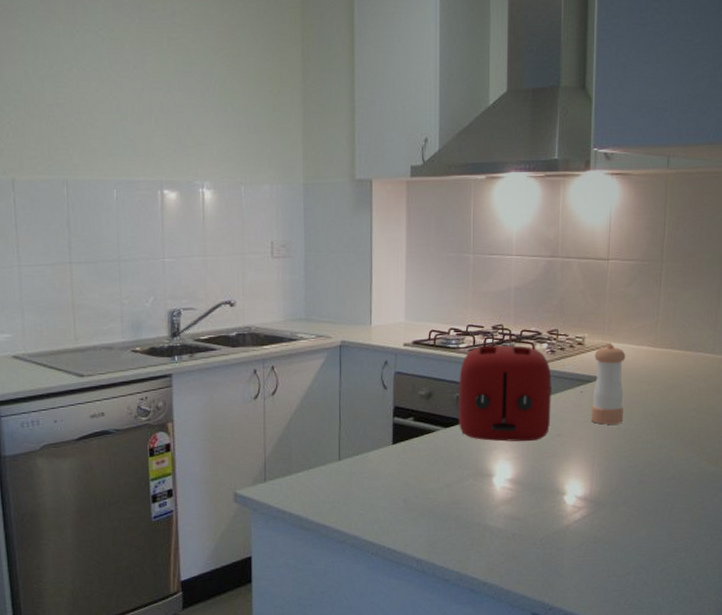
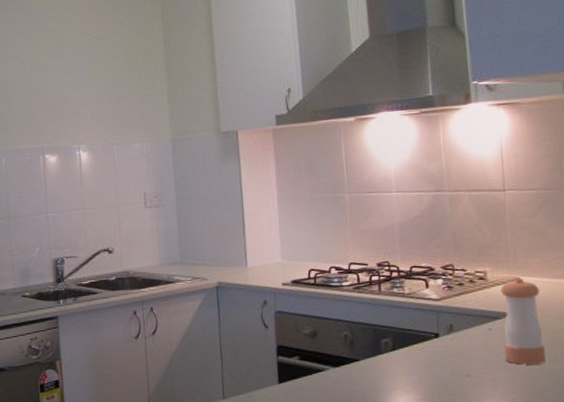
toaster: present [458,345,552,442] -> none [345,282,456,383]

